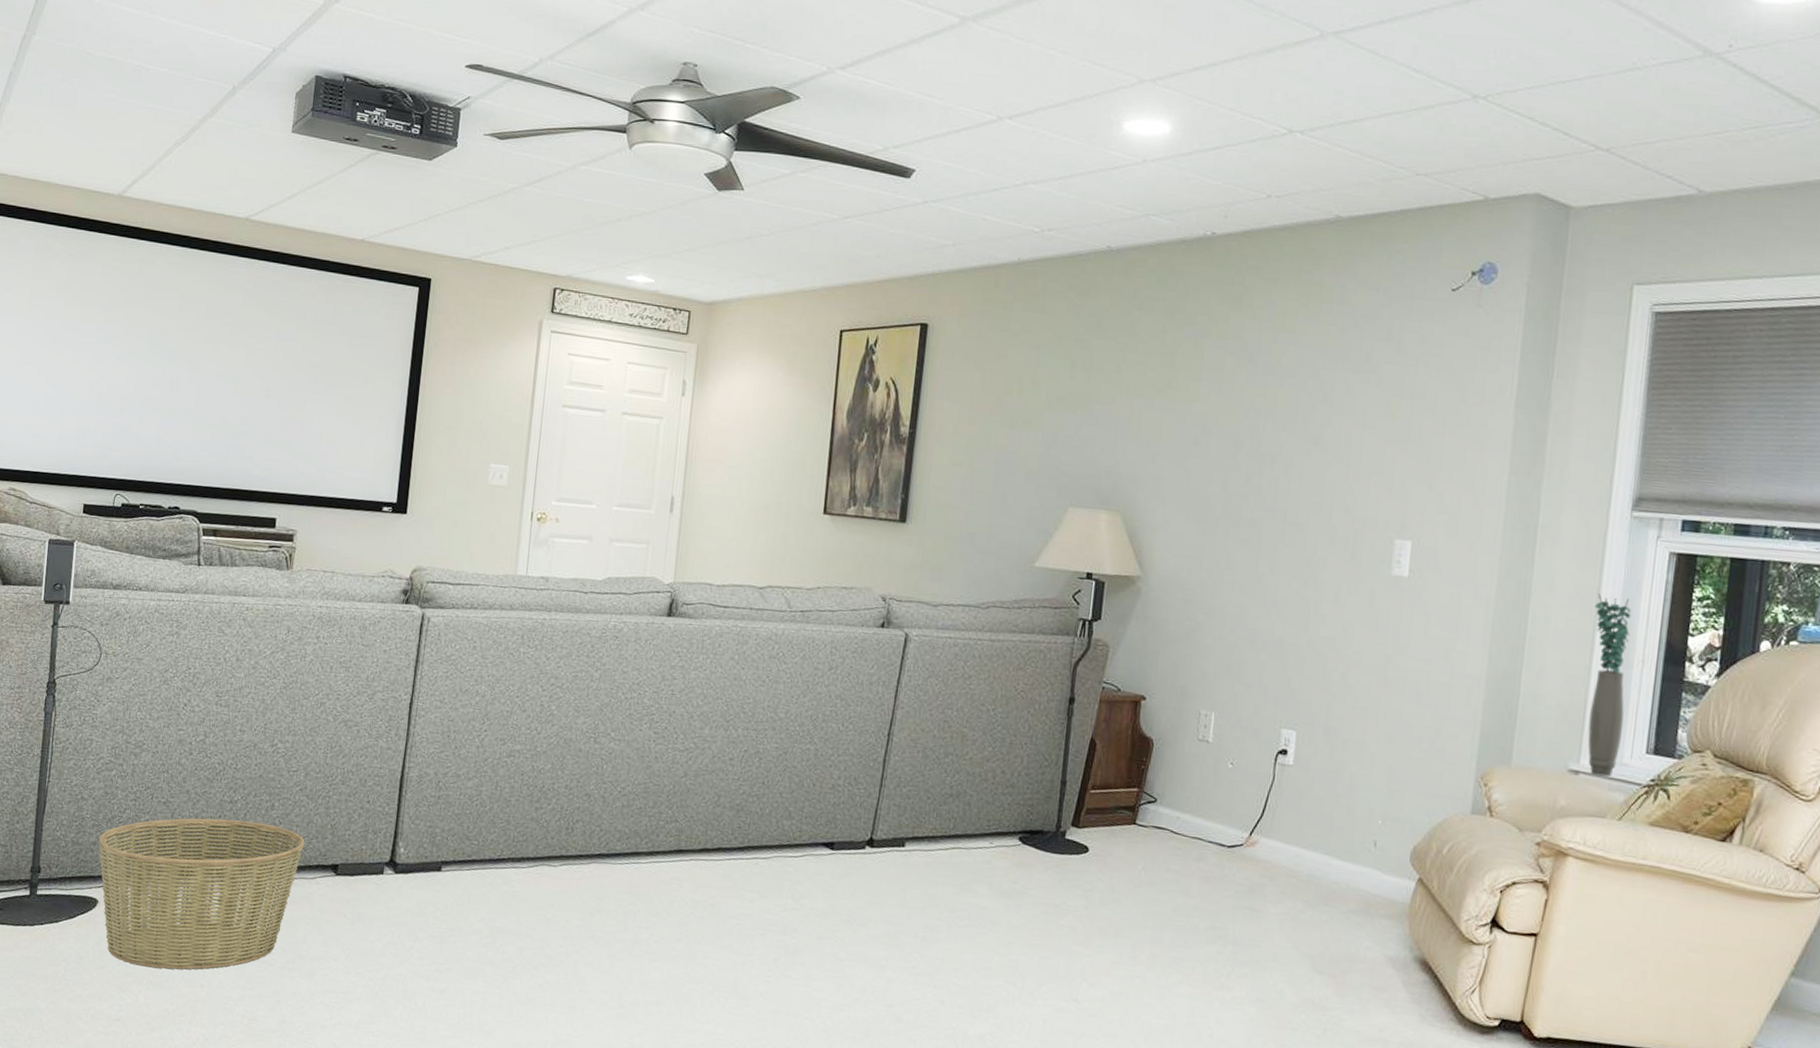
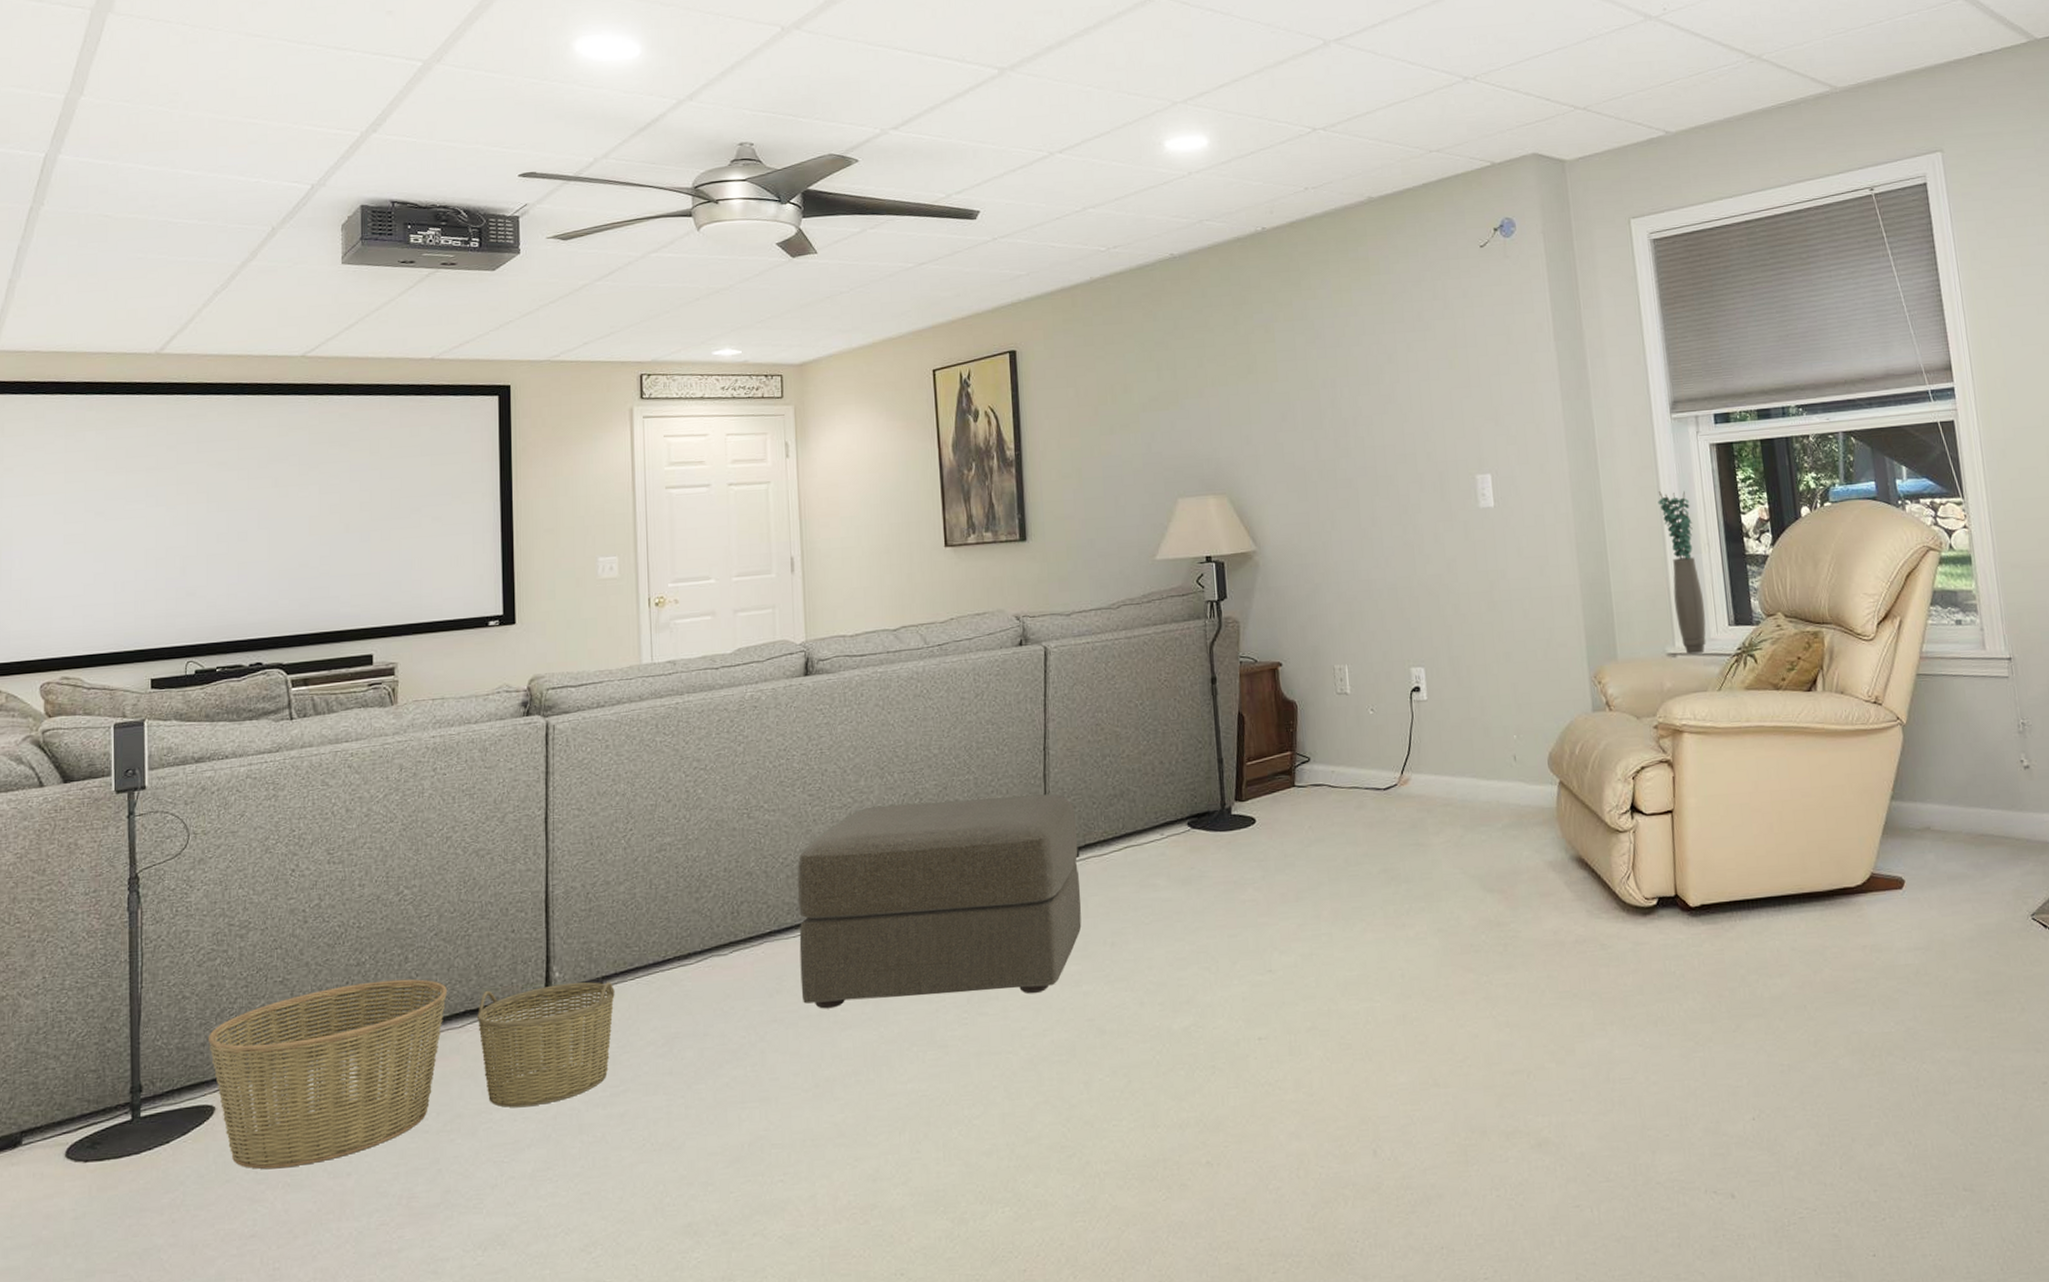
basket: none [327,850,451,965] -> present [476,982,615,1108]
ottoman: none [620,755,909,969] -> present [797,794,1082,1009]

